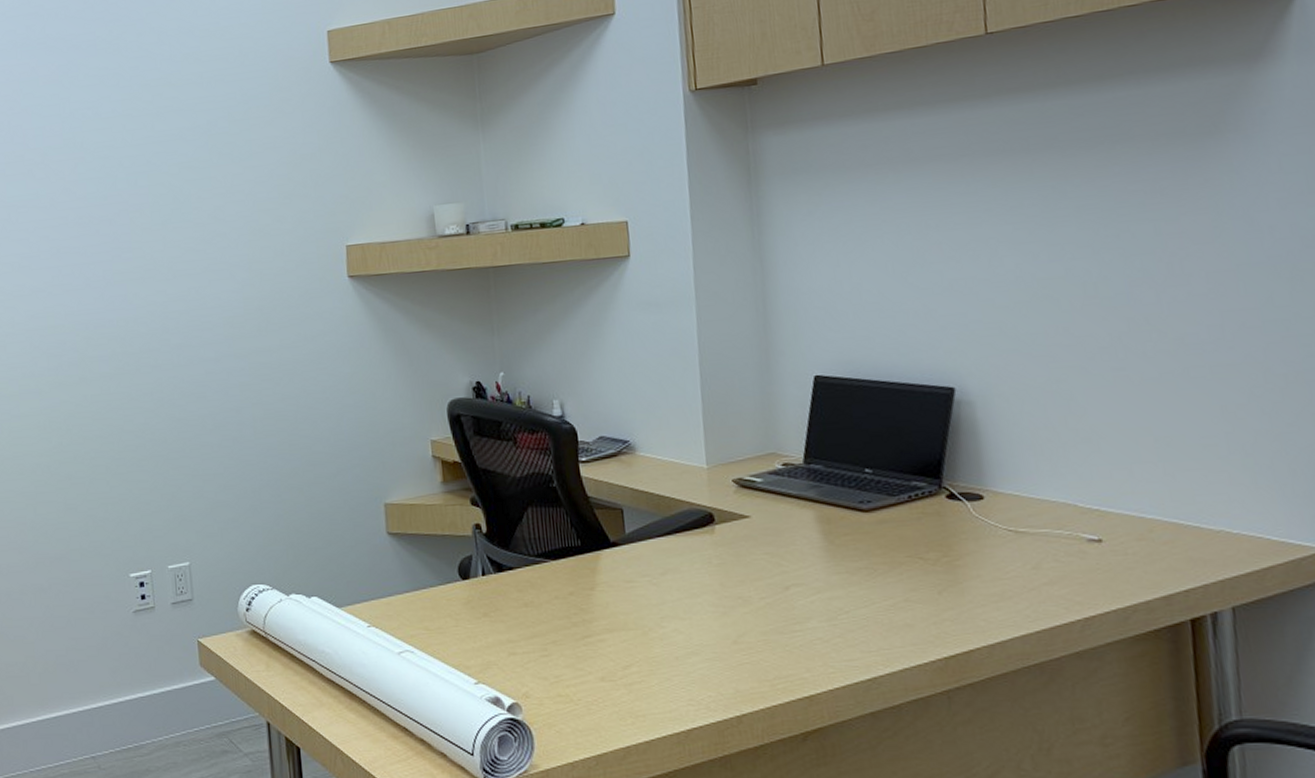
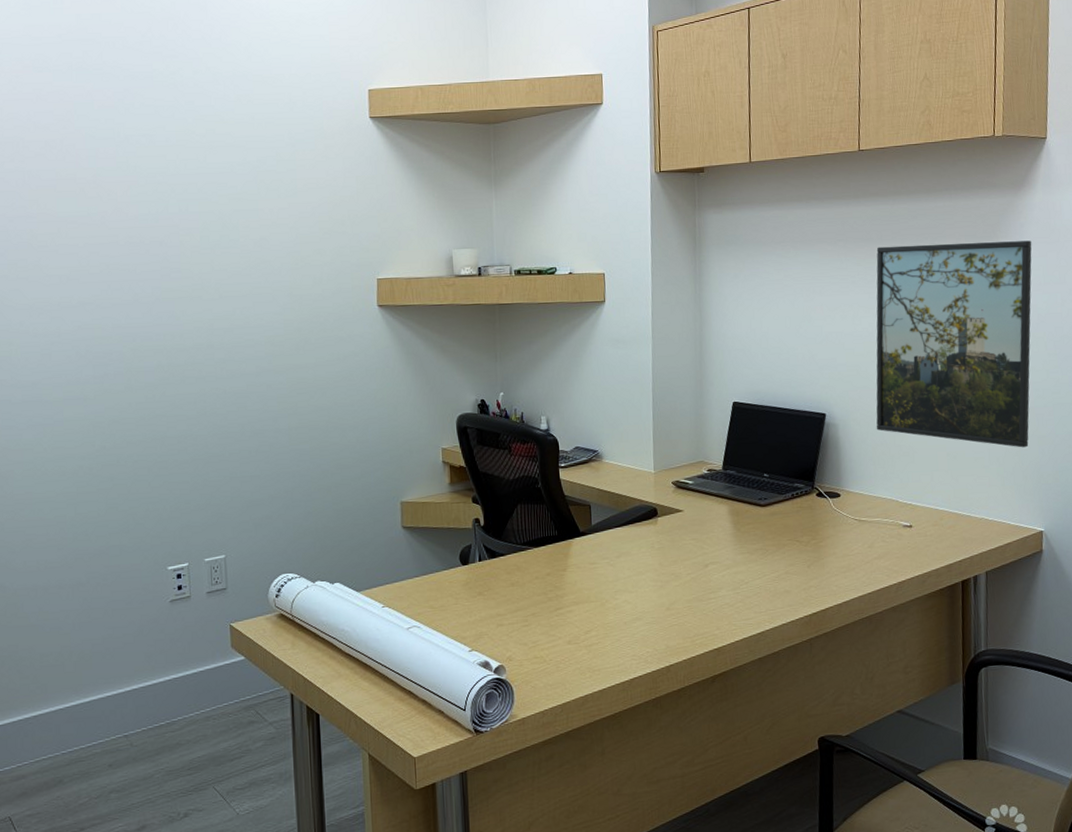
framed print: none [1021,132,1297,430] -> present [876,240,1032,448]

